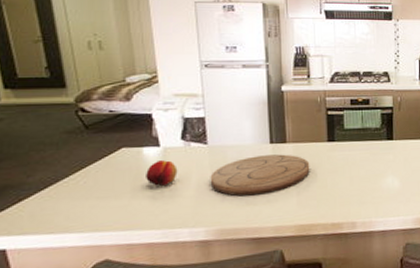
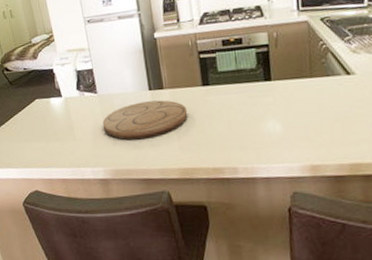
fruit: present [146,160,178,186] -> none [55,108,78,131]

